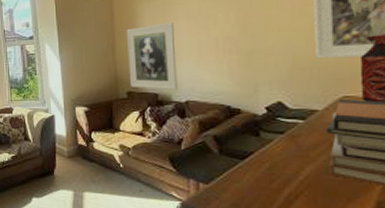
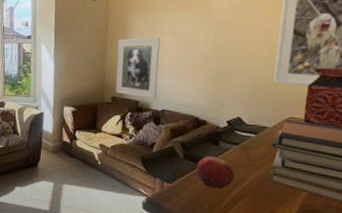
apple: none [236,150,284,188] -> present [196,156,235,189]

